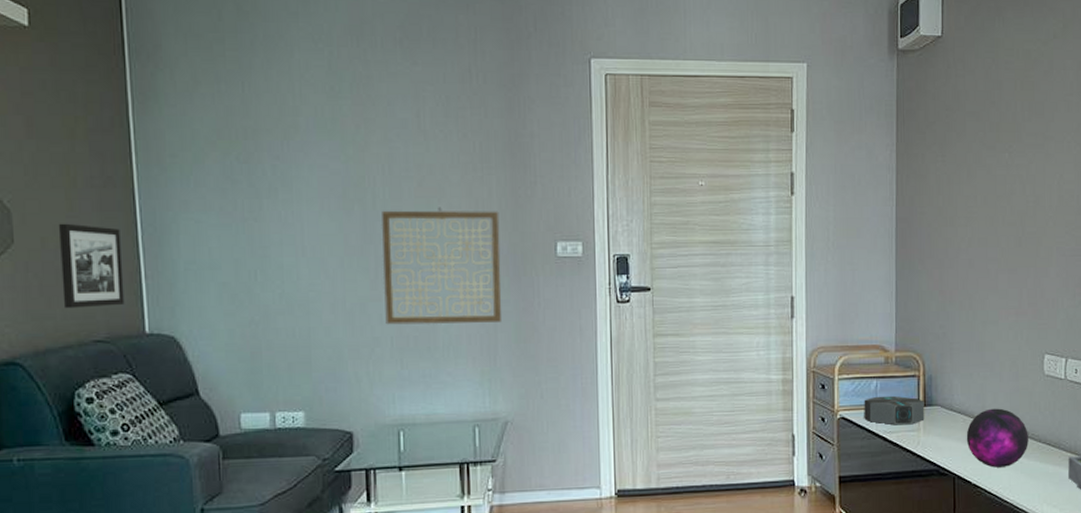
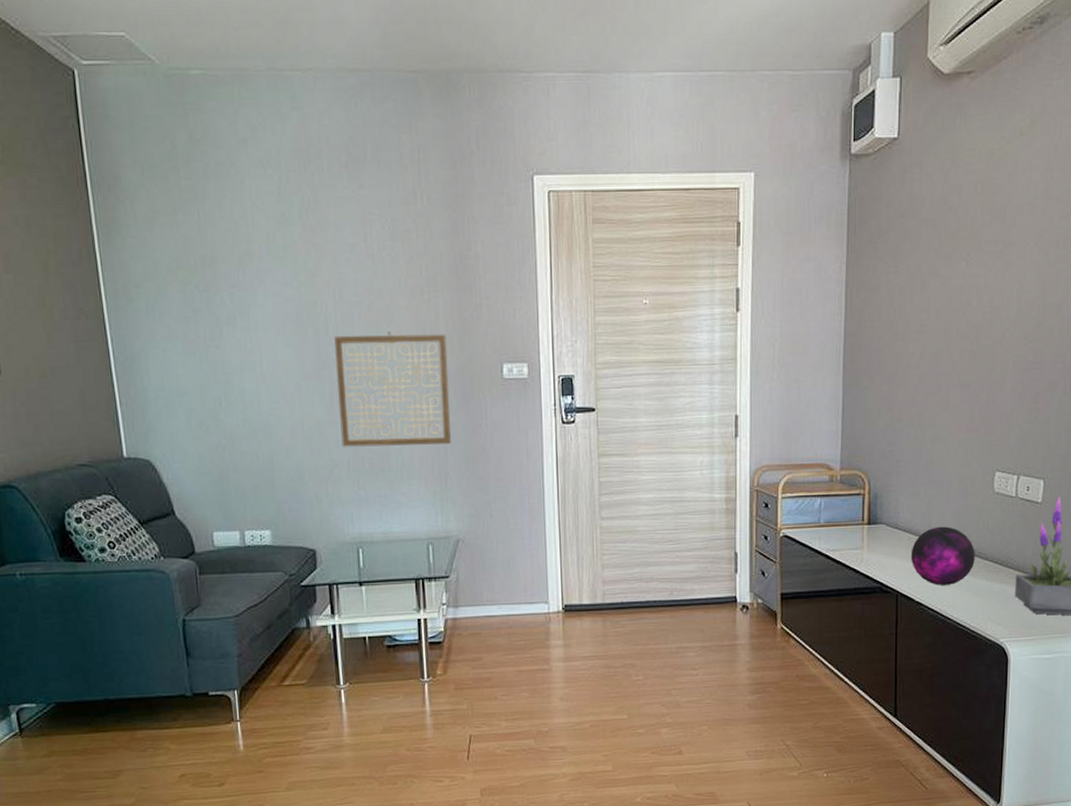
picture frame: present [58,223,125,309] -> none [39,354,103,435]
speaker: present [864,395,925,425] -> none [807,514,869,543]

